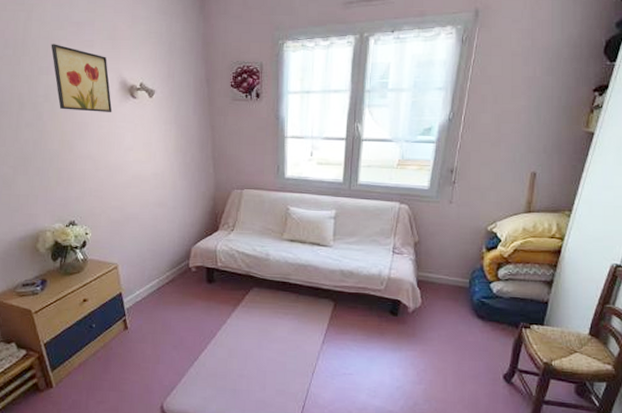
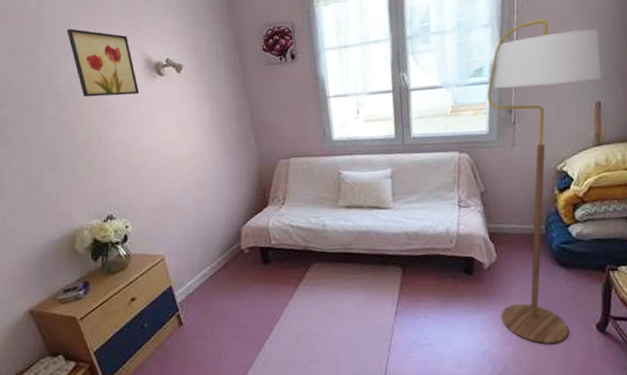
floor lamp: none [418,89,543,387] -> present [487,19,602,344]

